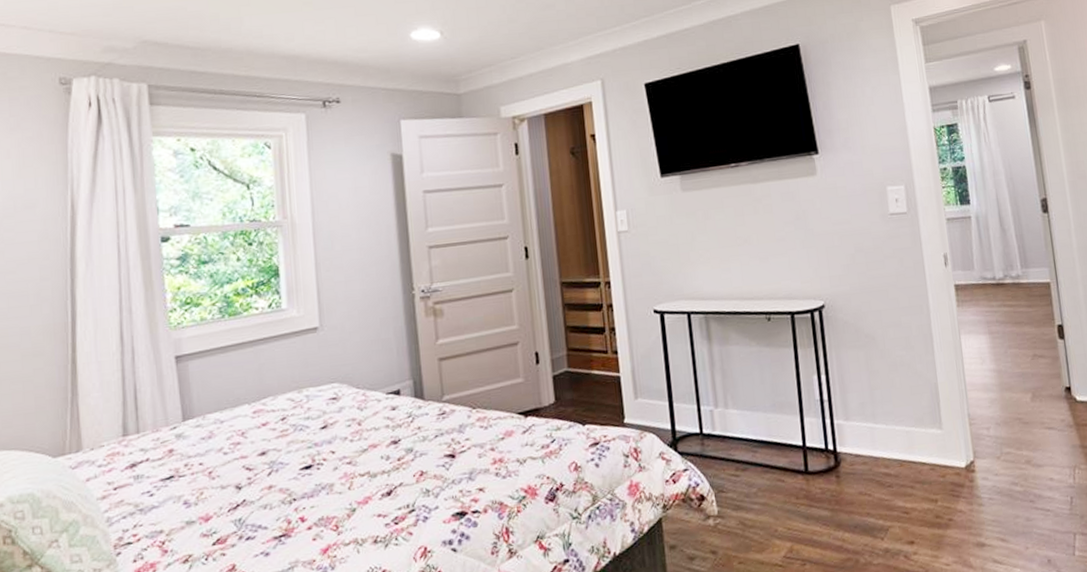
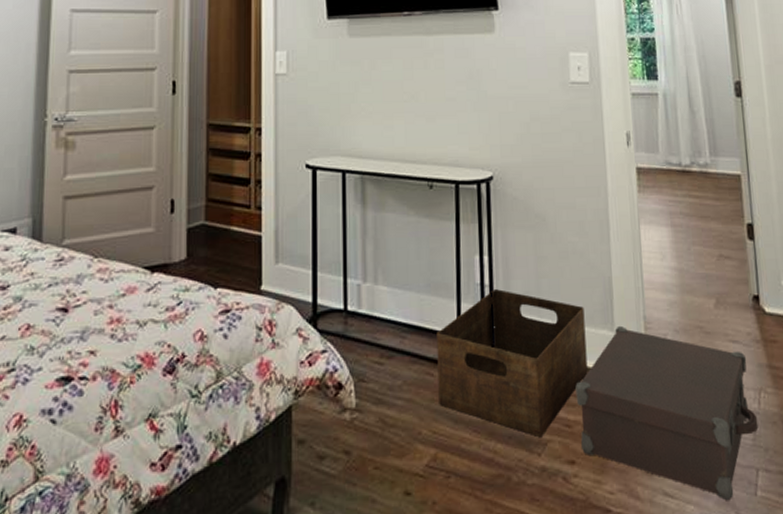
storage basket: none [784,402,921,525] -> present [436,288,588,438]
suitcase: none [910,424,1074,562] -> present [575,325,759,501]

